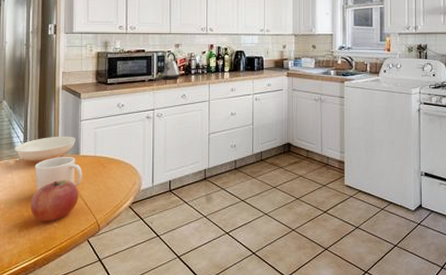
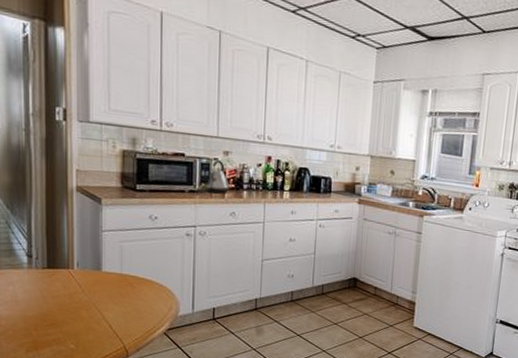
bowl: present [15,136,76,163] -> none [16,246,97,277]
fruit: present [30,180,79,222] -> none [39,297,101,344]
mug: present [34,157,83,191] -> none [43,271,106,308]

